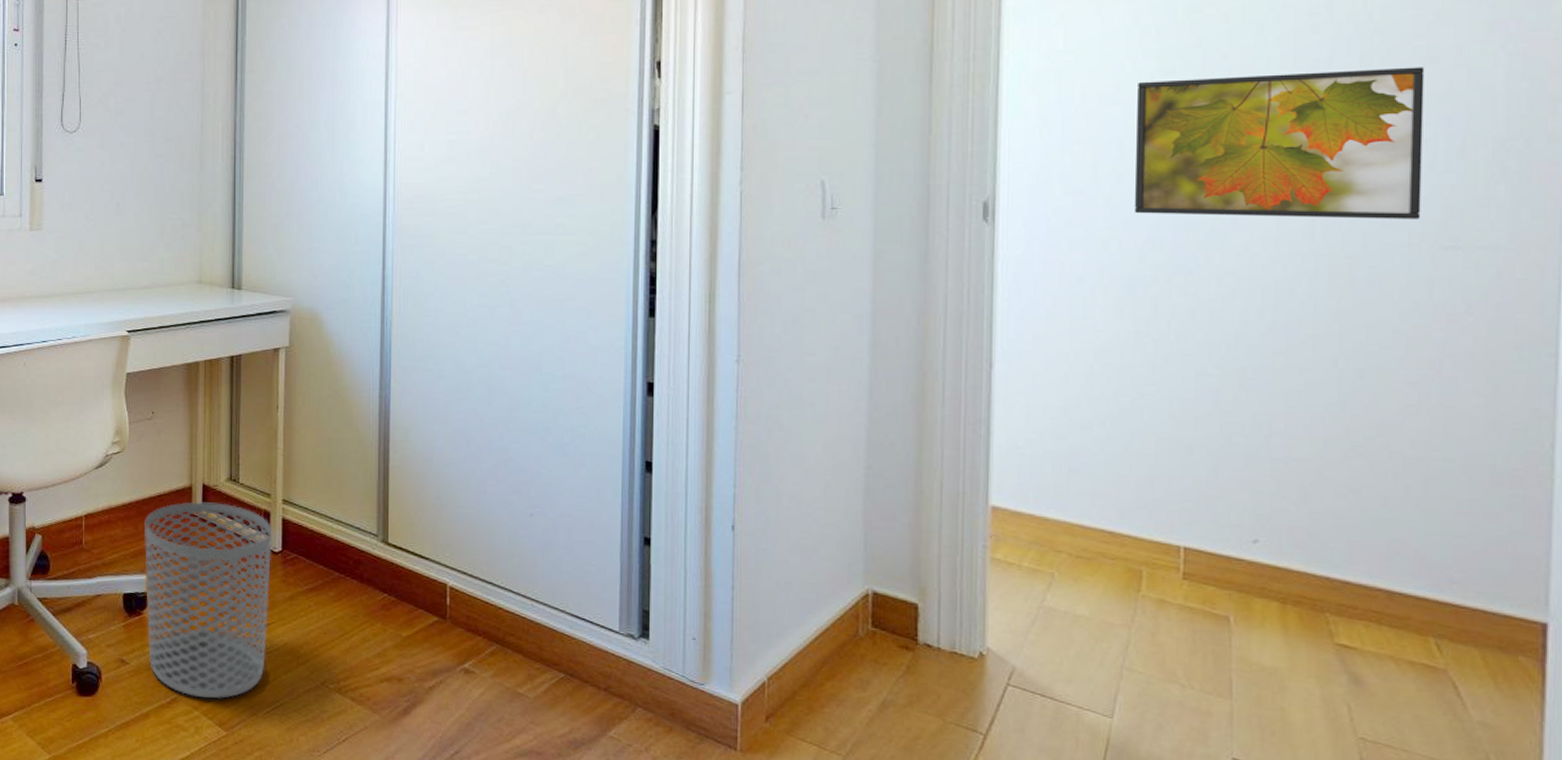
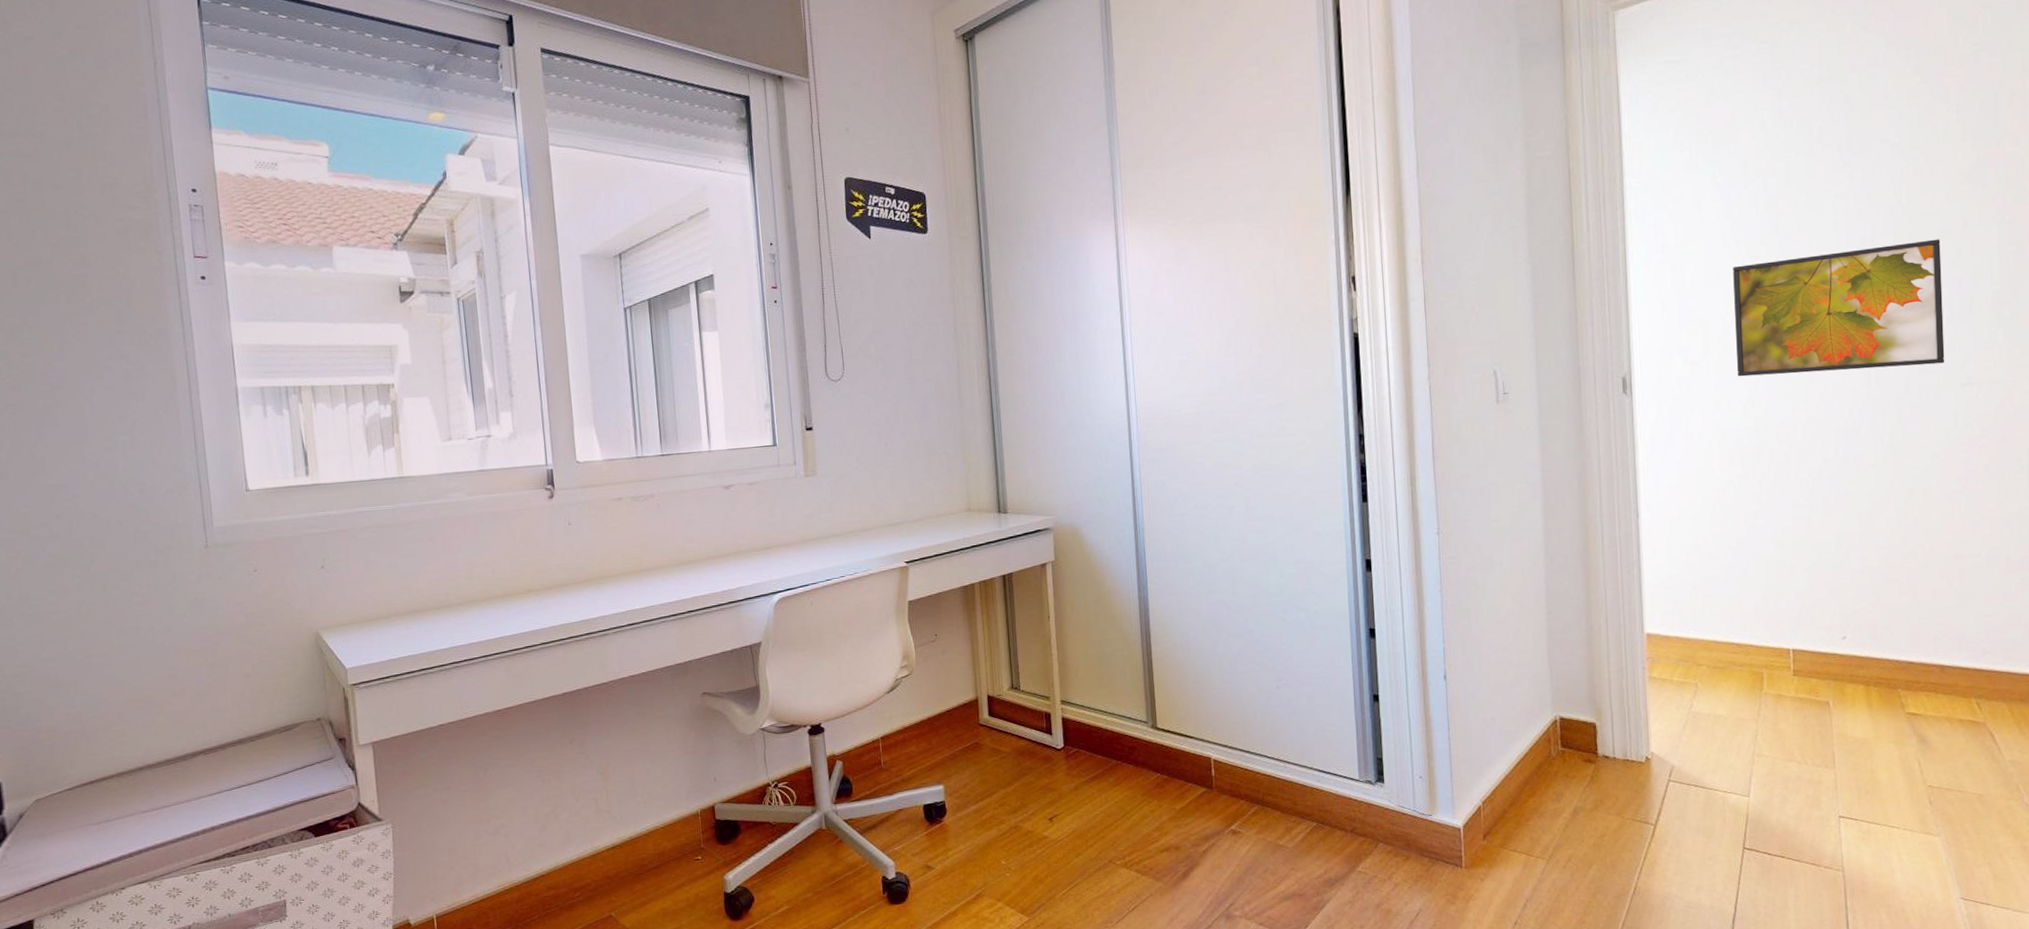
waste bin: present [145,502,271,699] -> none [937,710,1058,890]

